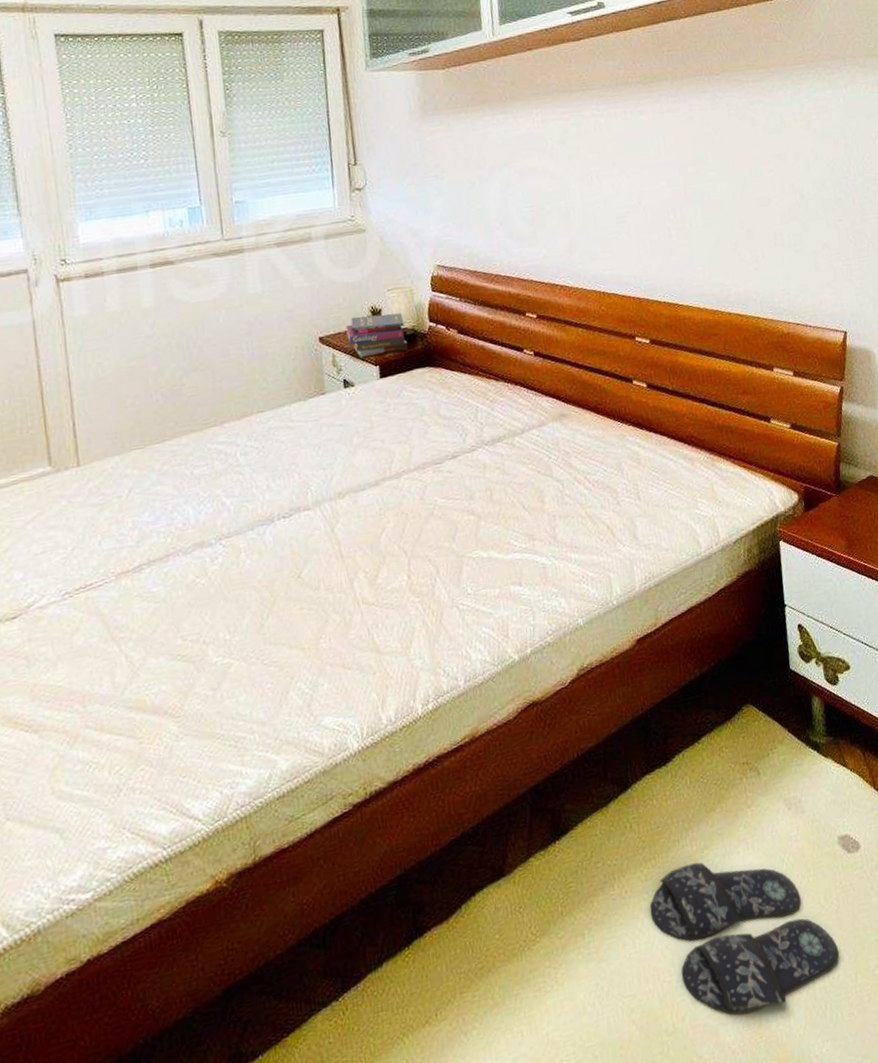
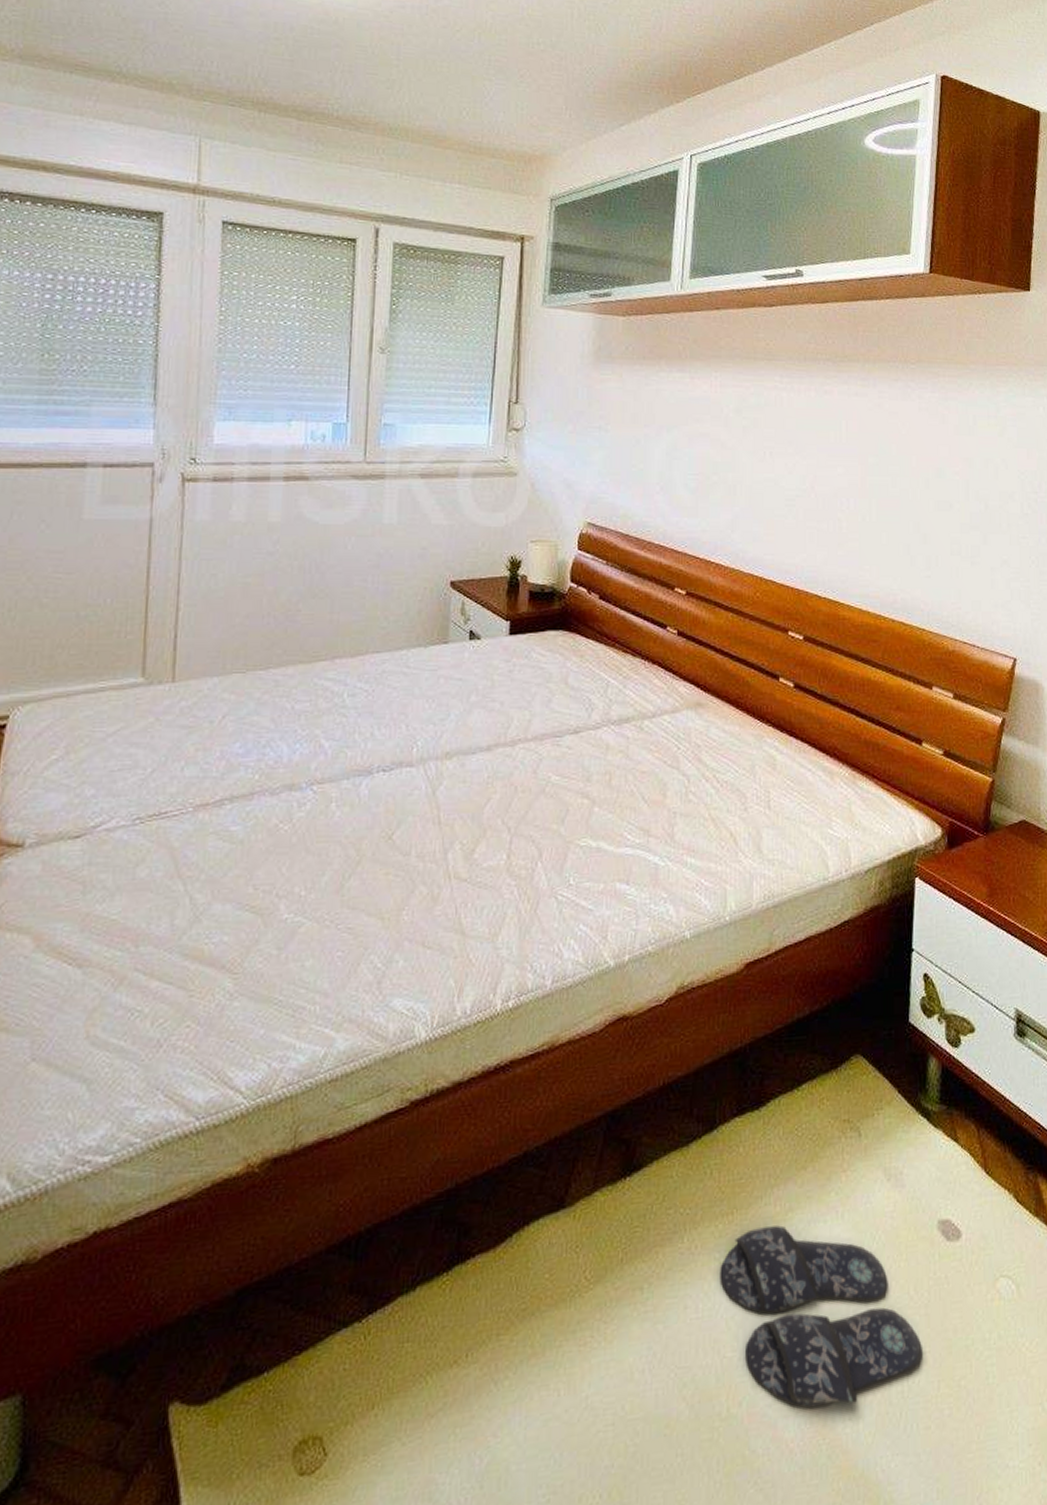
books: present [346,313,408,359] -> none [480,564,544,612]

